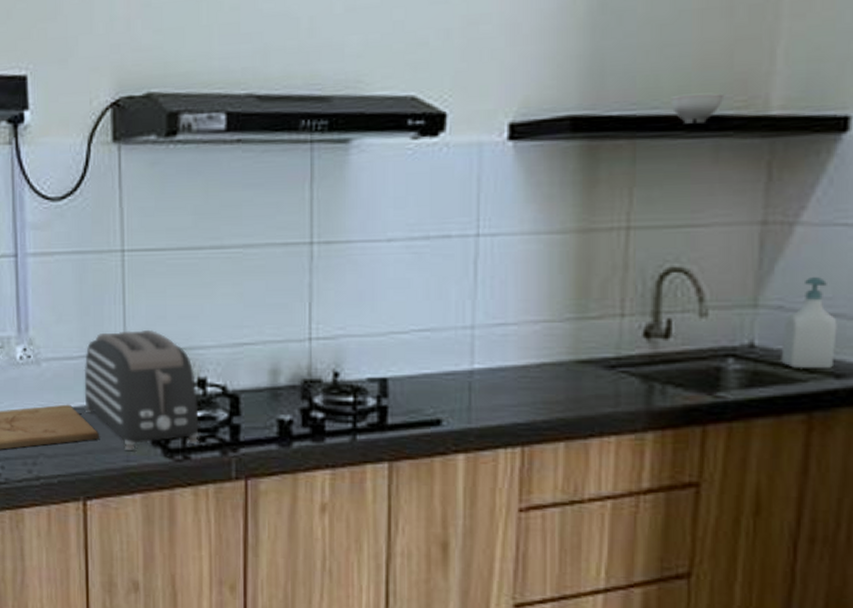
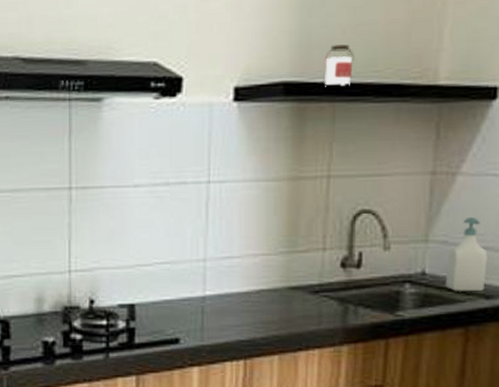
jar: none [623,70,660,121] -> present [325,44,354,87]
bowl: present [671,92,725,125] -> none [362,65,404,92]

